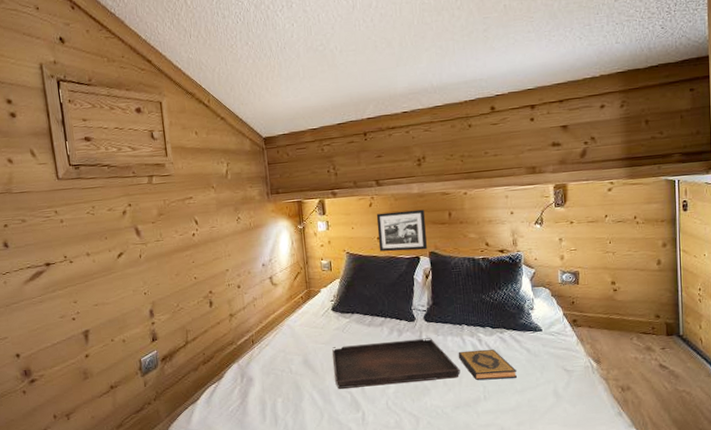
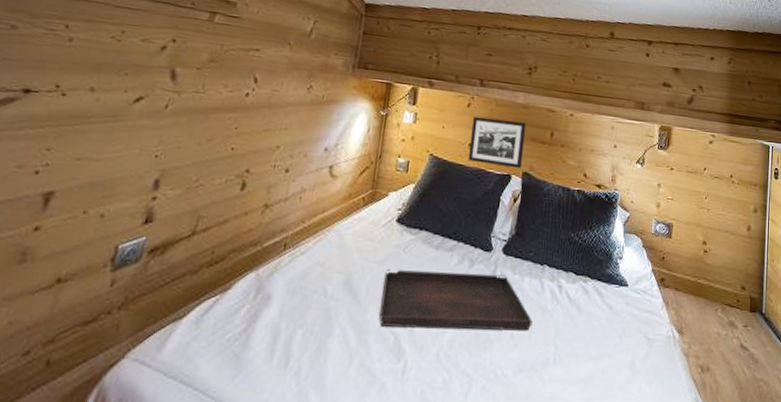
hardback book: present [458,349,517,380] -> none [533,297,594,340]

